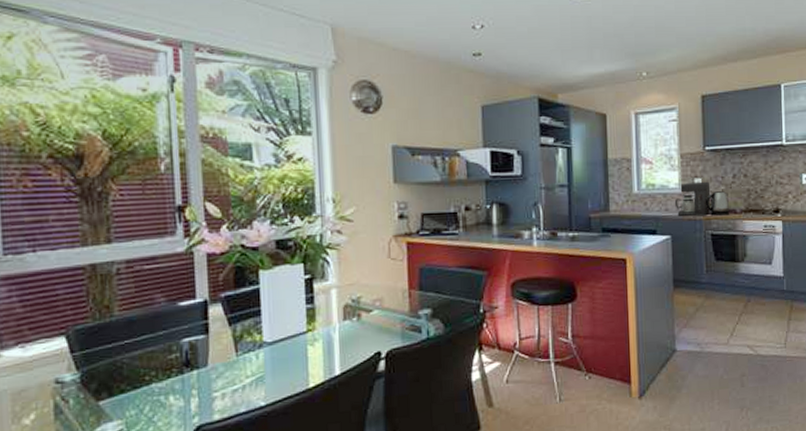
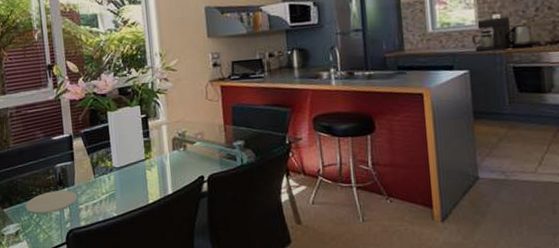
plate: none [132,373,211,407] -> present [25,190,78,214]

